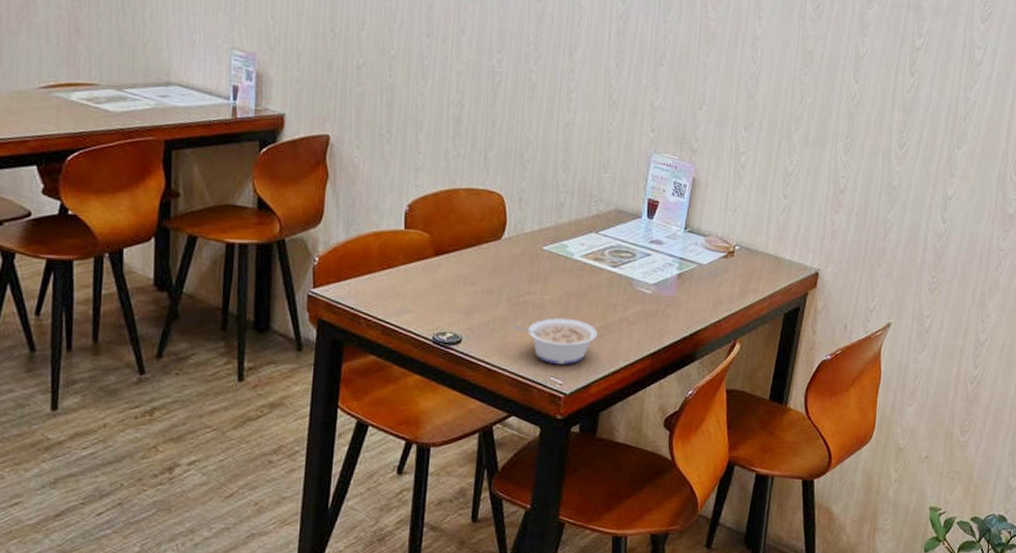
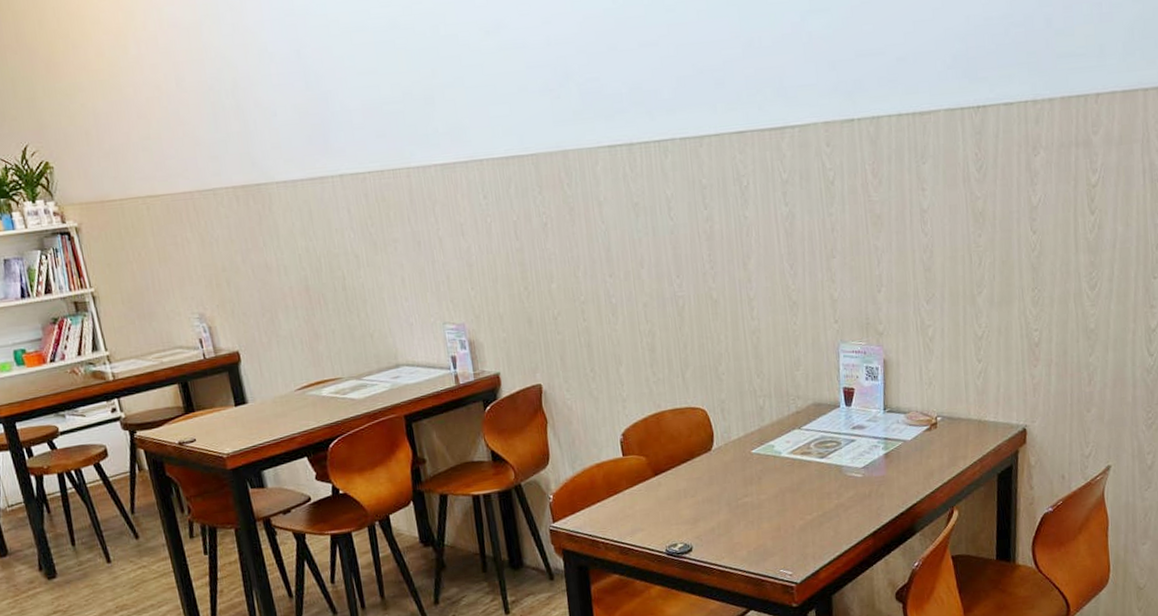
legume: present [513,317,598,365] -> none [737,512,818,558]

